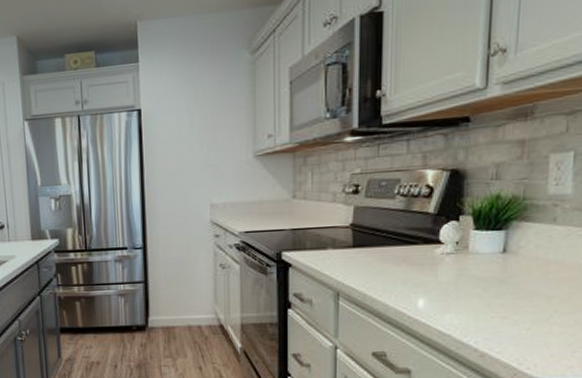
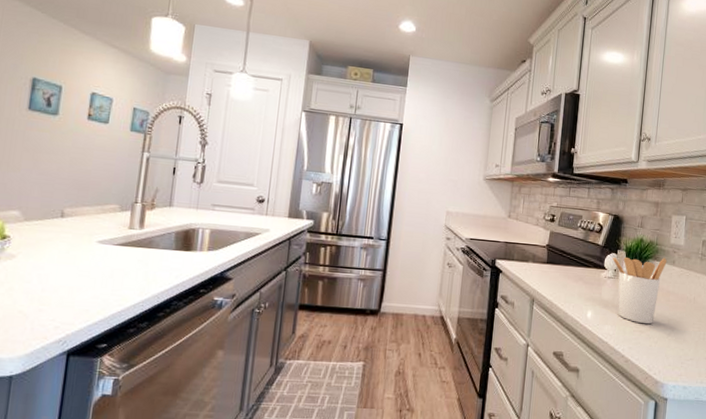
utensil holder: none [452,215,543,307] -> present [612,257,667,325]

